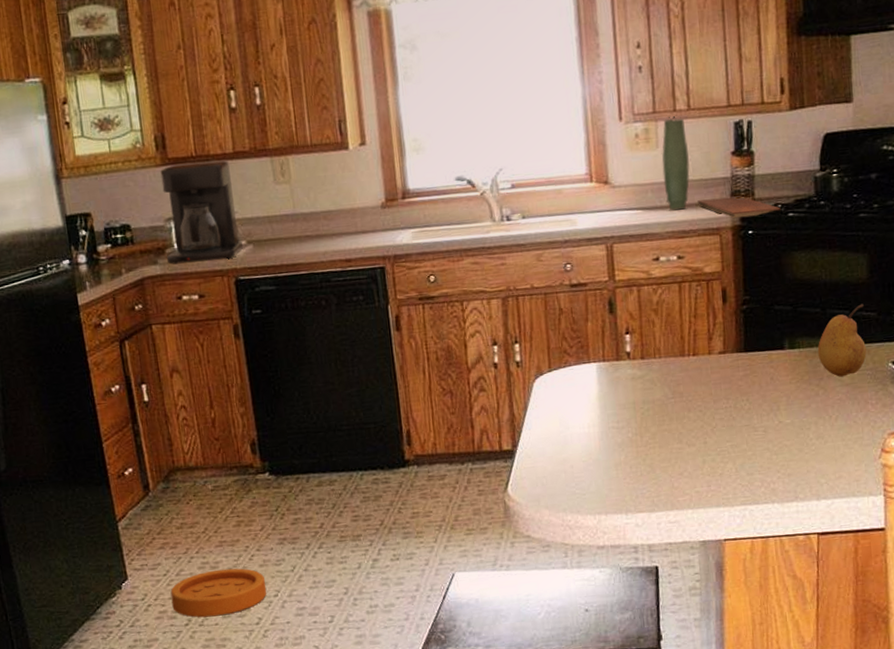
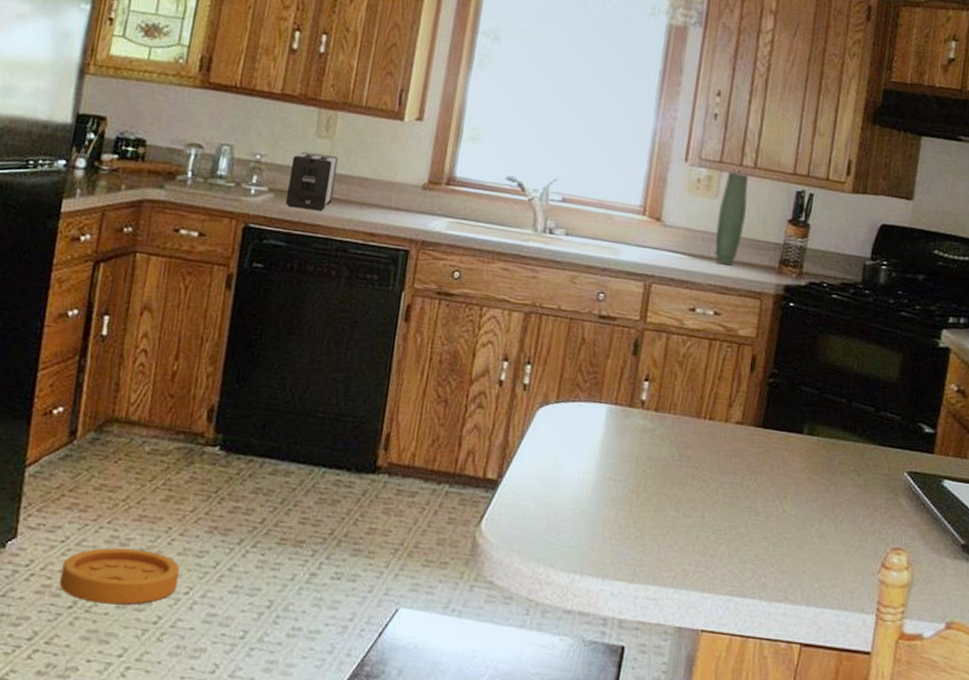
coffee maker: present [160,160,243,265] -> none [175,90,274,203]
toaster: none [260,197,305,254] -> present [286,151,339,211]
chopping board: present [697,196,782,219] -> none [745,260,827,293]
fruit: present [817,303,867,377] -> none [835,404,890,477]

